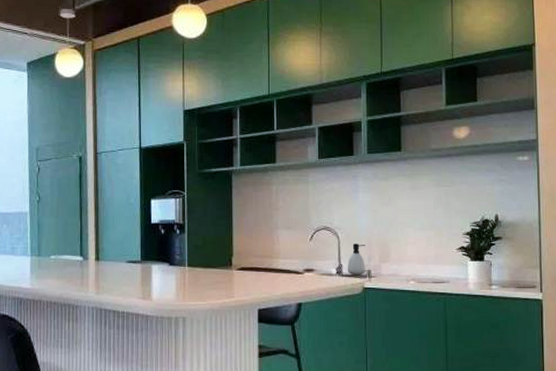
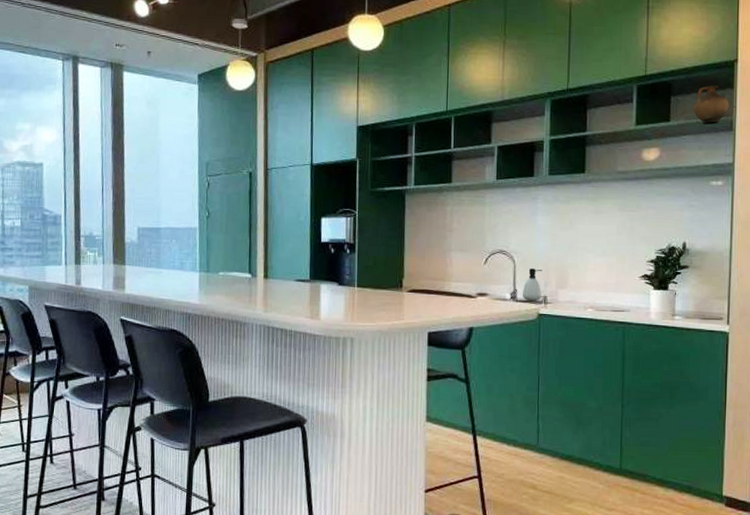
ceramic jug: none [497,67,530,104] -> present [693,85,729,125]

